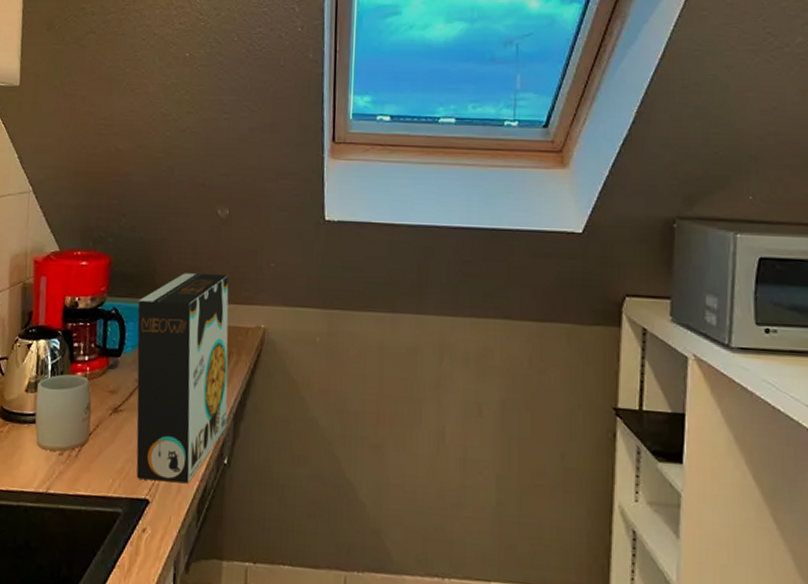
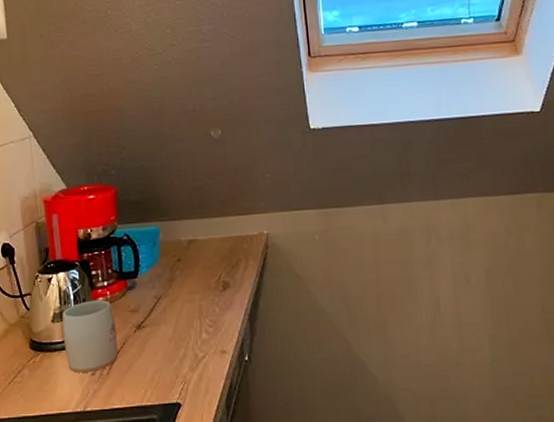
cereal box: present [136,273,229,484] -> none [147,190,244,386]

